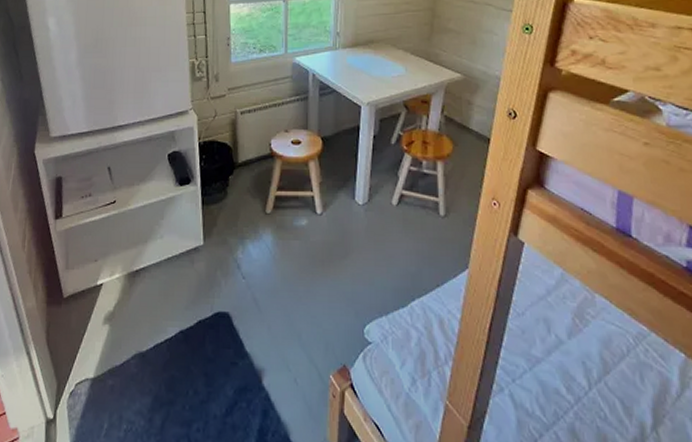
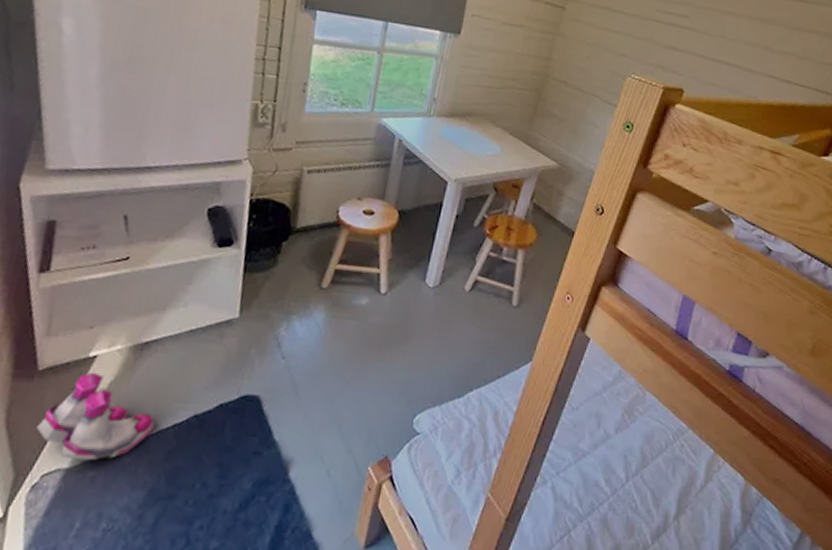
boots: none [68,297,151,372] -> present [36,372,156,461]

